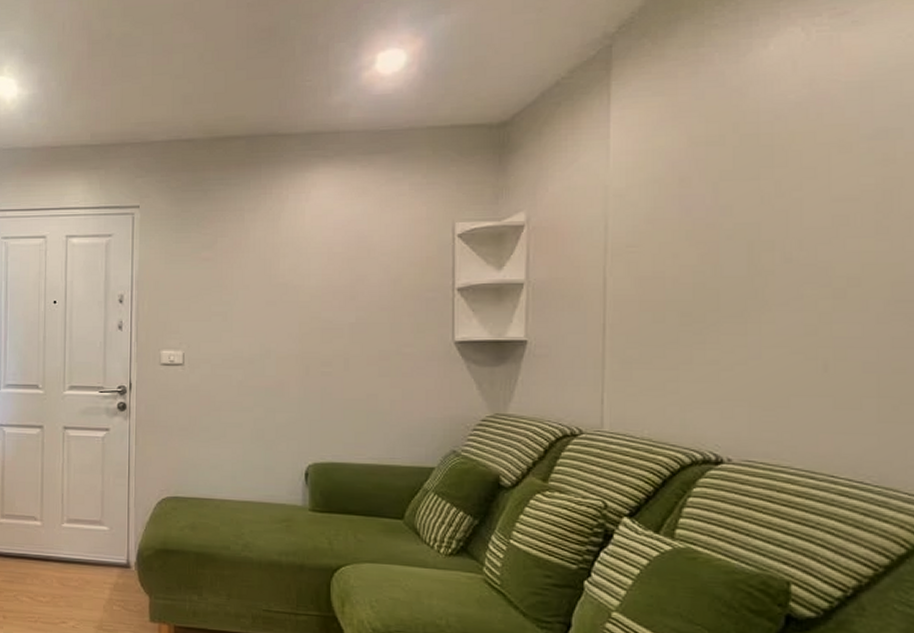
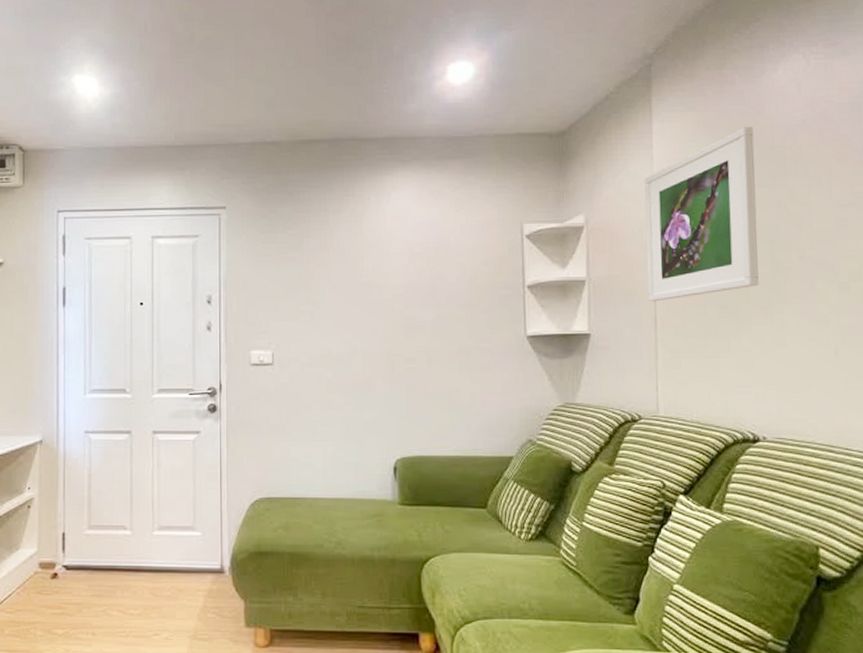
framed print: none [596,112,734,307] -> present [644,127,759,302]

